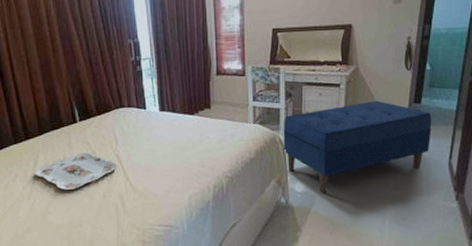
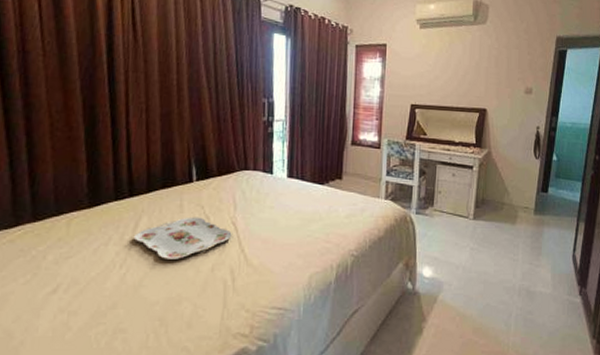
bench: present [283,100,432,193] -> none [413,186,558,280]

